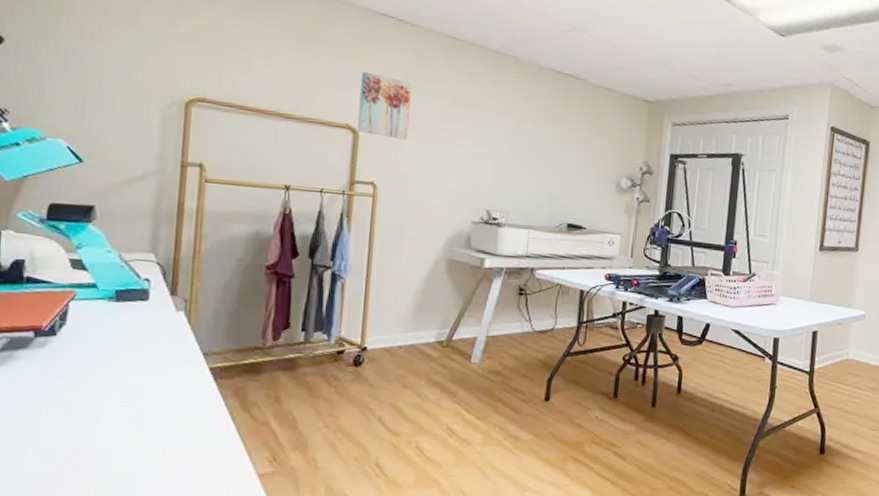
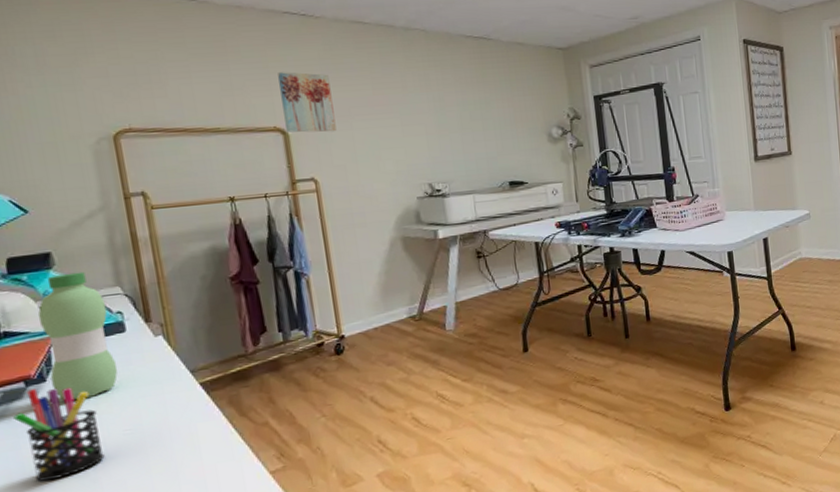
pen holder: none [14,340,98,439] -> present [13,387,105,482]
water bottle: none [61,230,136,361] -> present [37,271,118,401]

